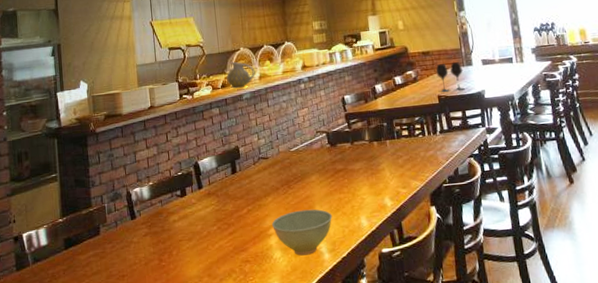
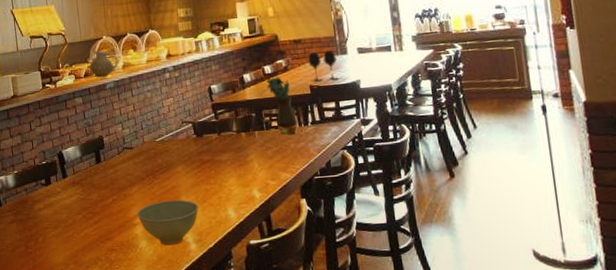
vase: none [397,85,427,144] -> present [266,75,298,135]

